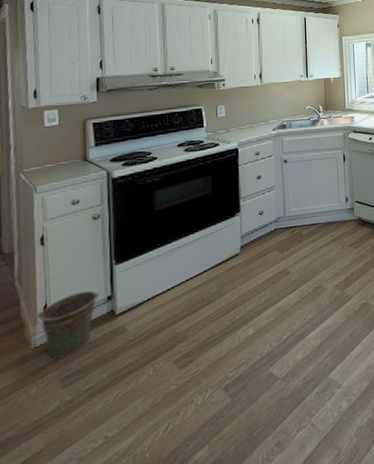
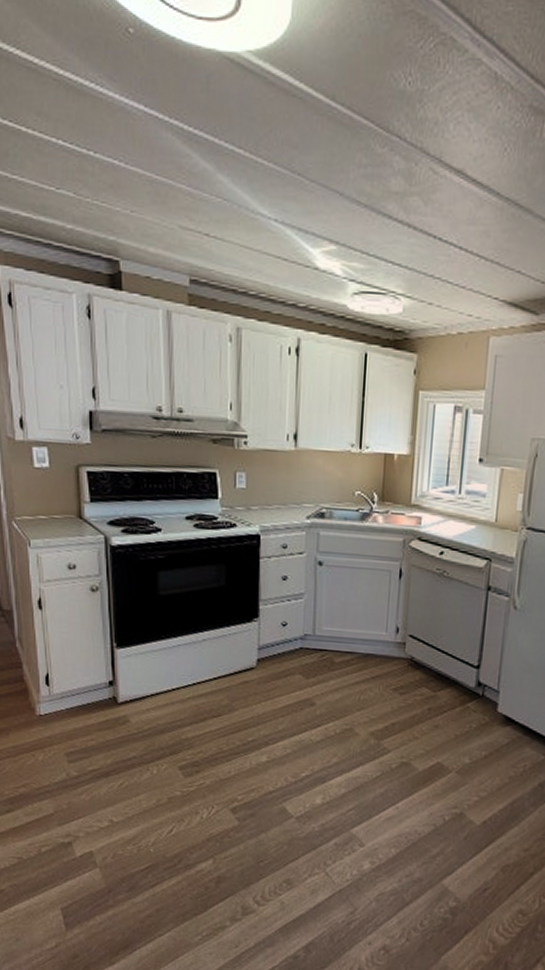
bucket: present [37,291,100,359] -> none [40,669,101,733]

